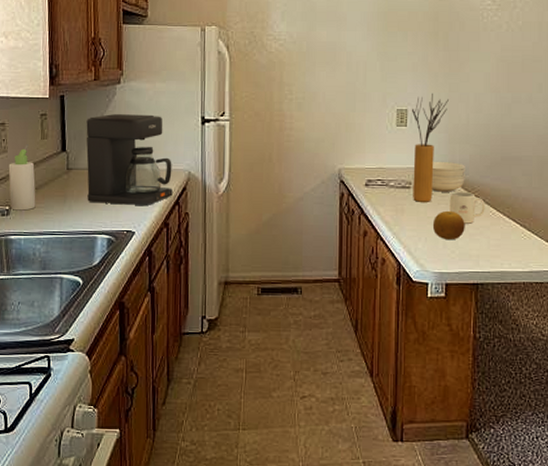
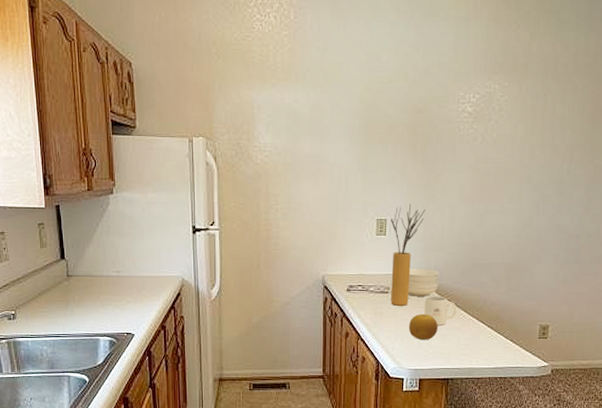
bottle: present [8,144,36,211] -> none [11,253,40,315]
coffee maker: present [86,114,173,205] -> none [82,223,168,310]

